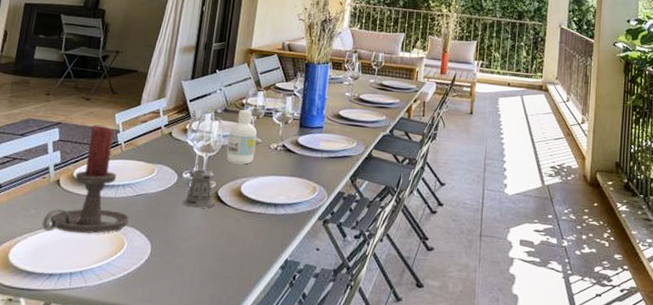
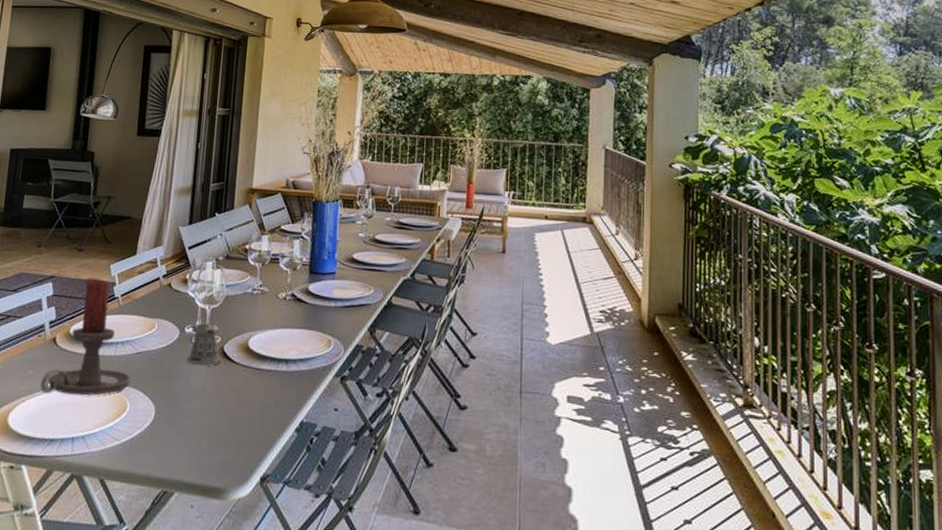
bottle: present [226,110,257,164] -> none [231,256,263,317]

